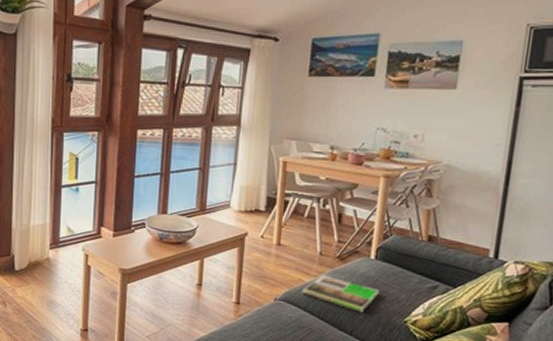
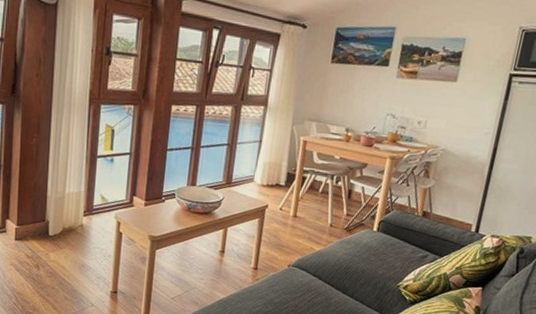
magazine: present [302,274,379,312] -> none [312,244,379,278]

